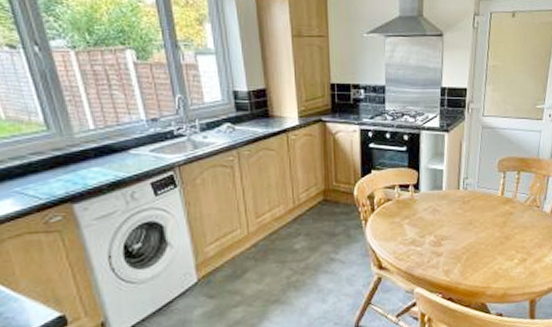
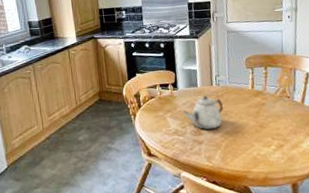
teapot: none [424,201,468,241] -> present [183,95,223,130]

